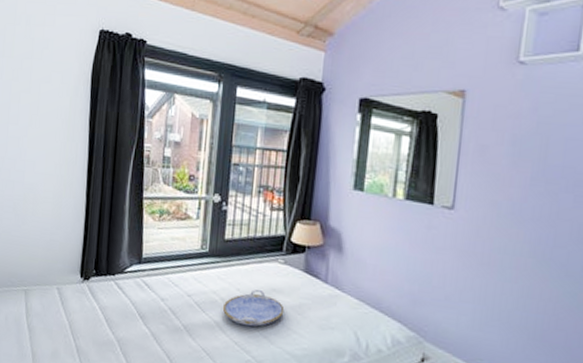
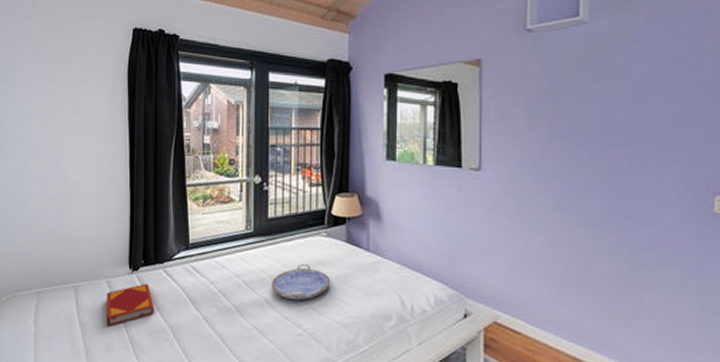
hardback book: none [54,294,103,334] -> present [106,283,155,328]

